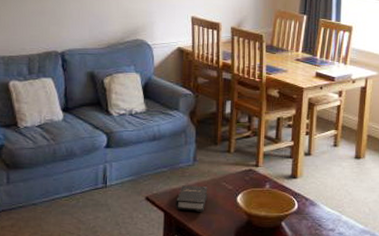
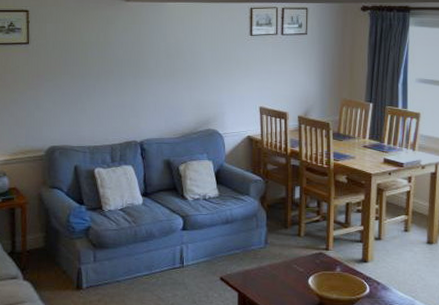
hardback book: present [176,185,208,212] -> none [249,267,280,293]

